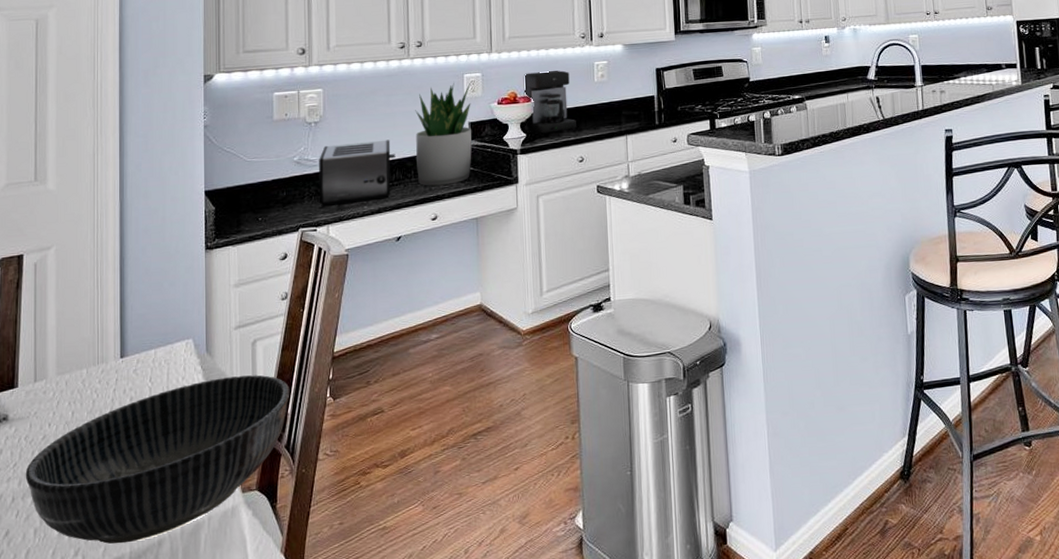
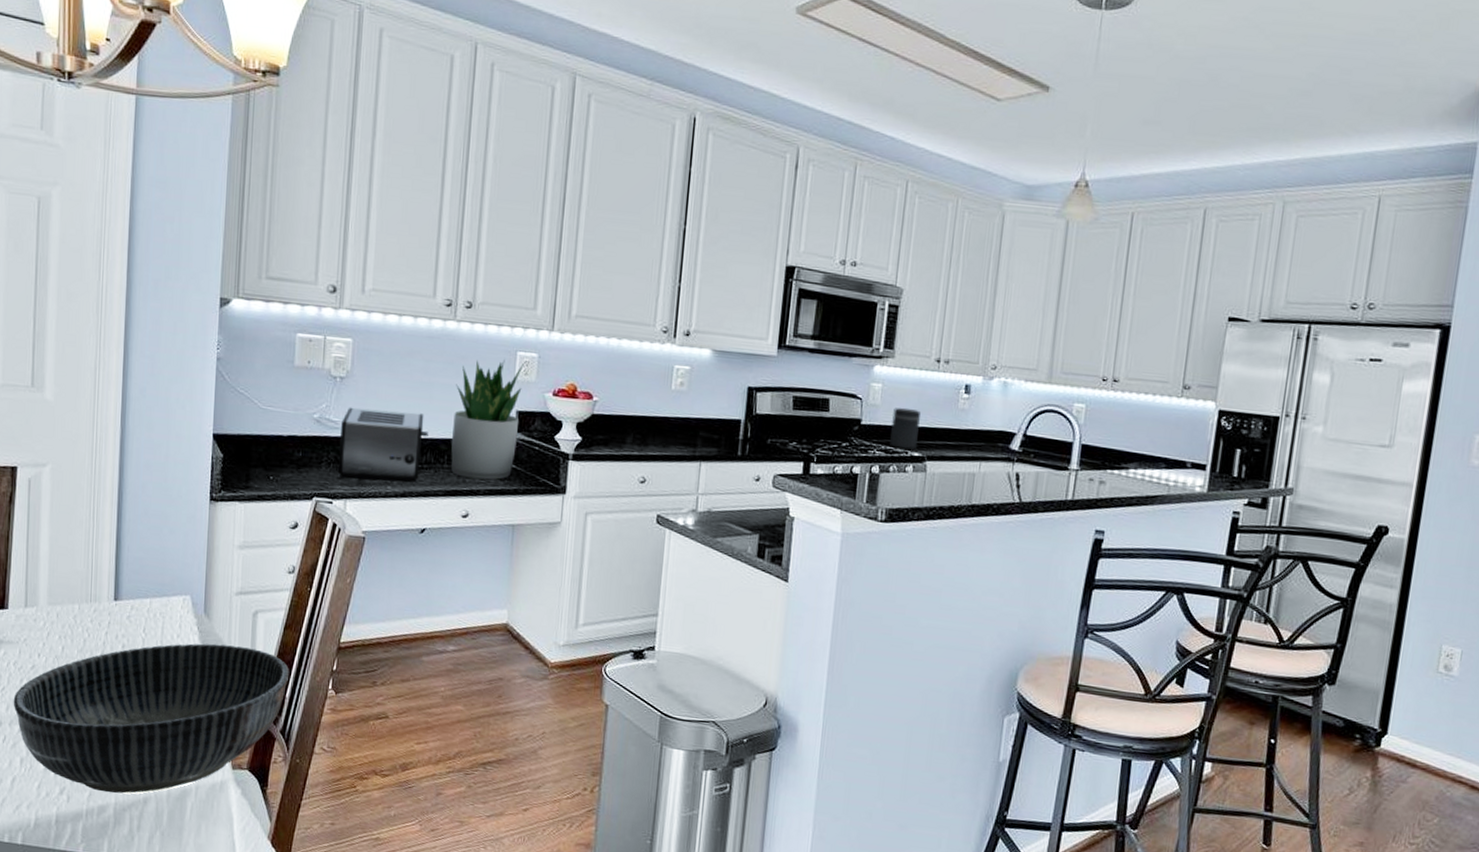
coffee maker: present [523,70,576,134] -> none [581,364,643,442]
cylinder: none [773,62,797,95] -> present [890,407,921,450]

